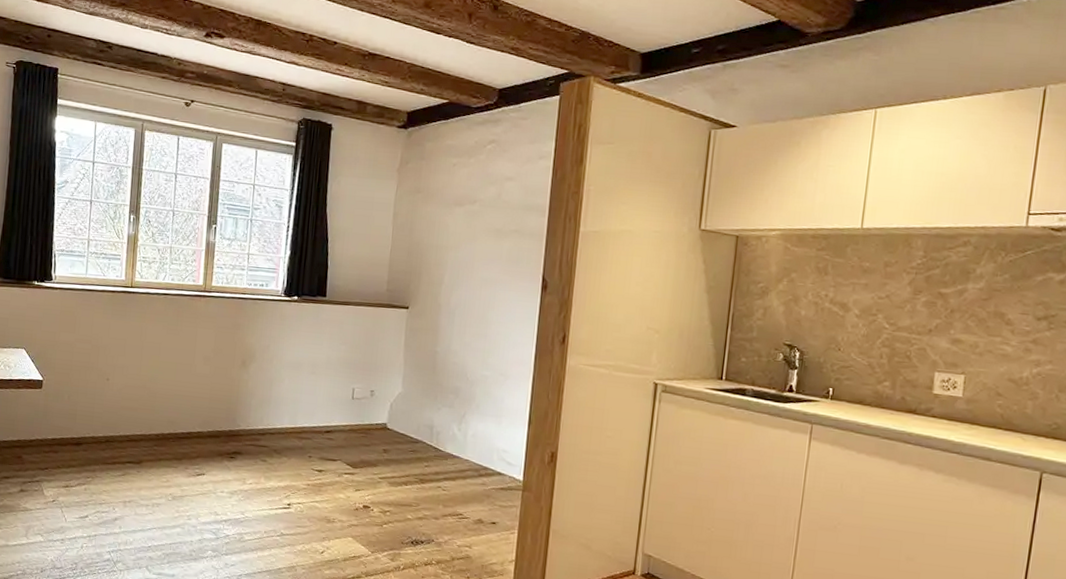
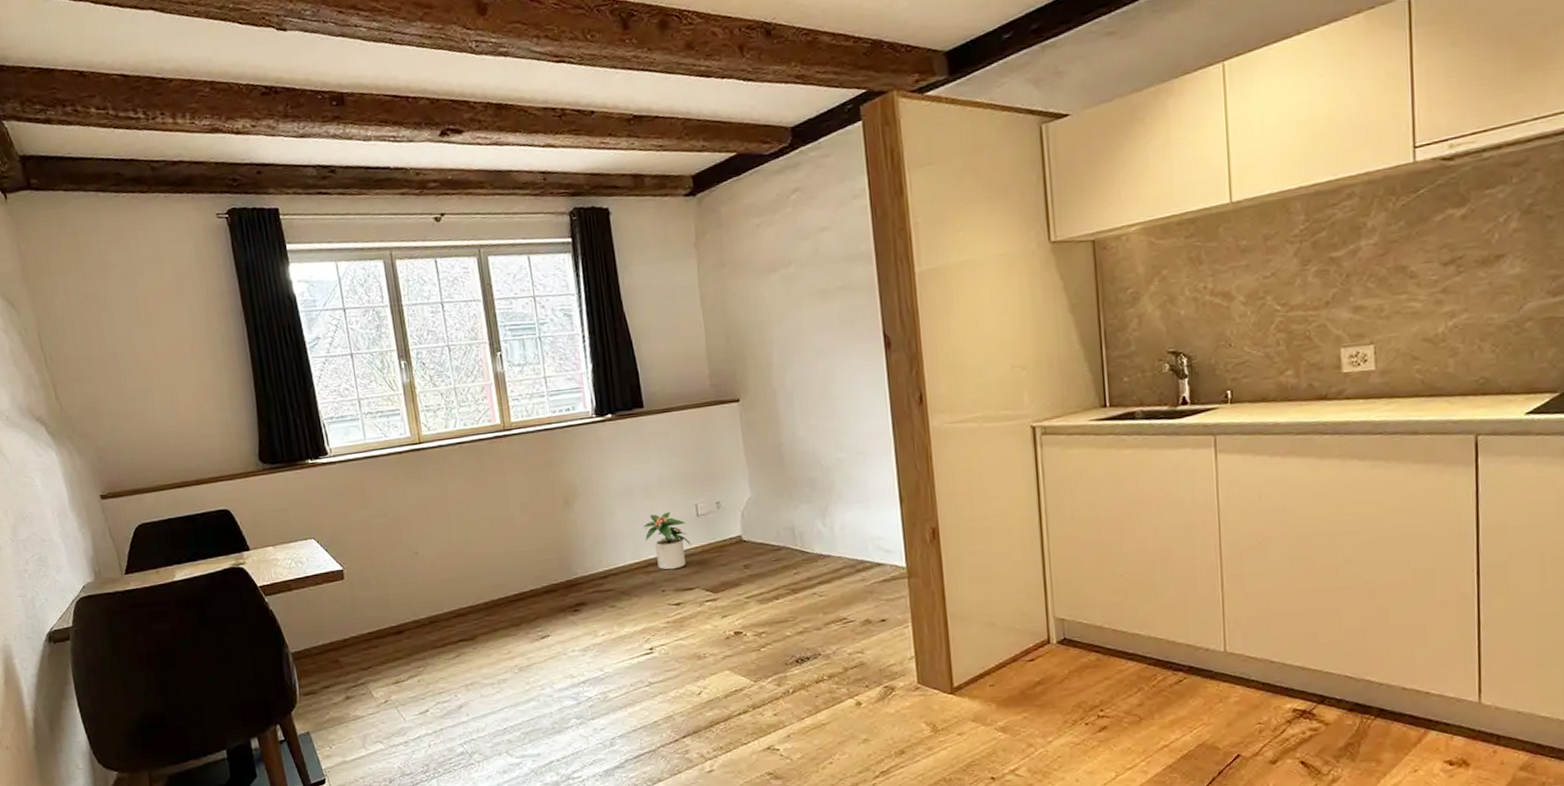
potted plant: none [304,389,342,441] -> present [643,512,691,570]

